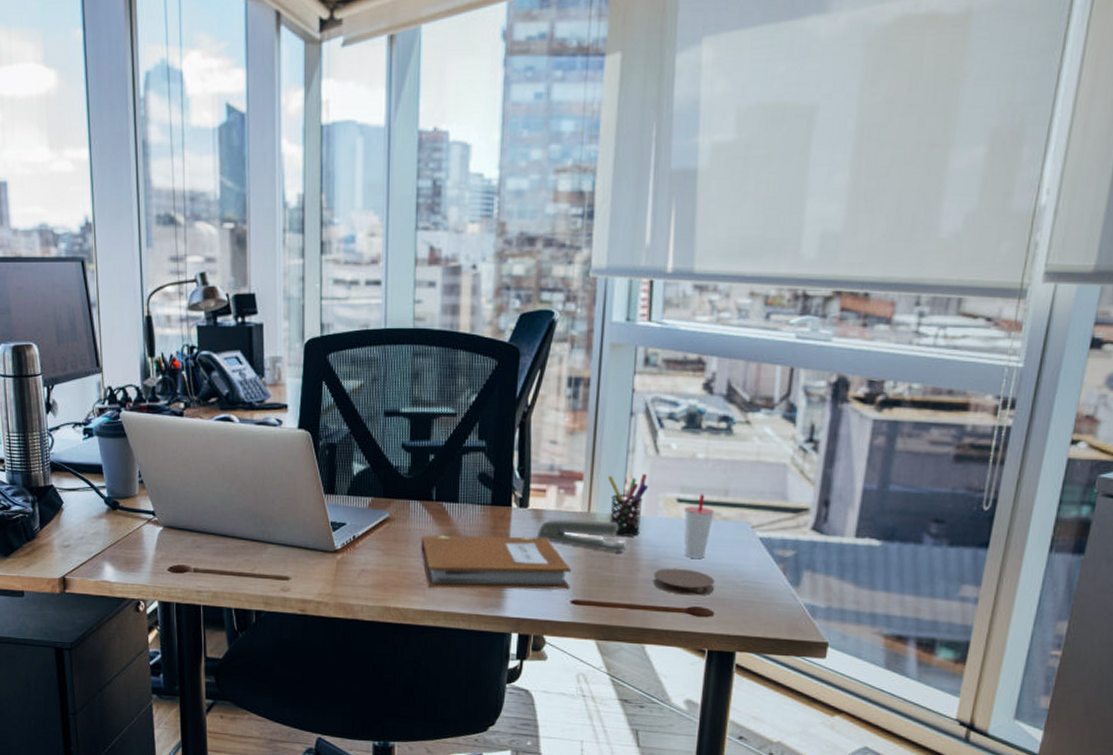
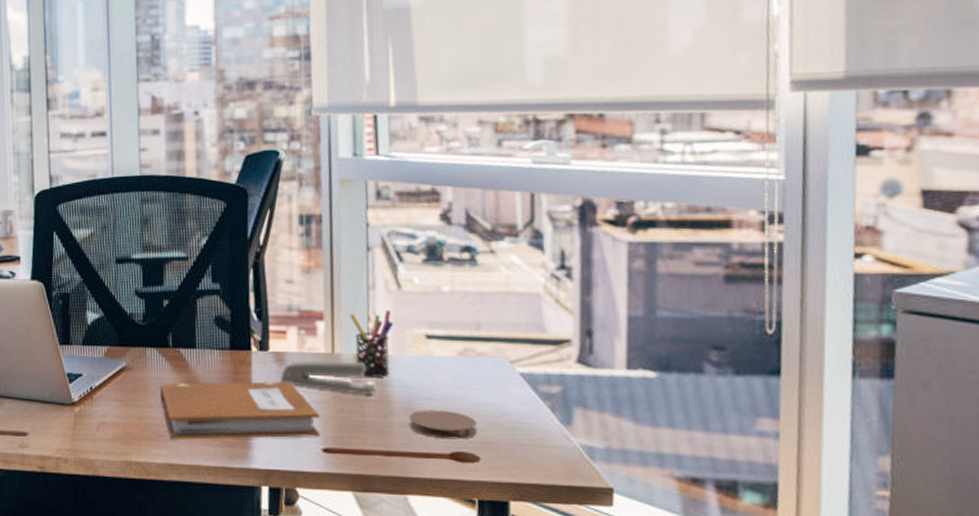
cup: present [683,494,715,558] -> none [434,329,468,398]

